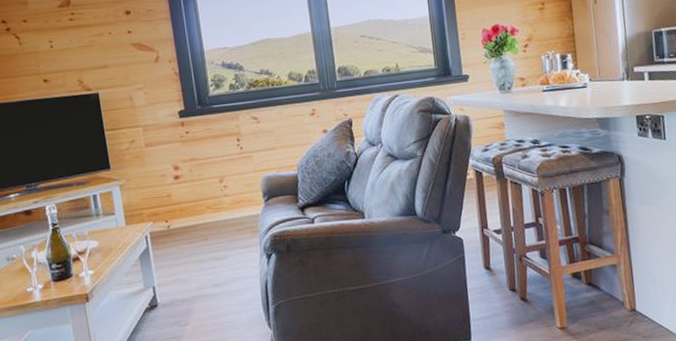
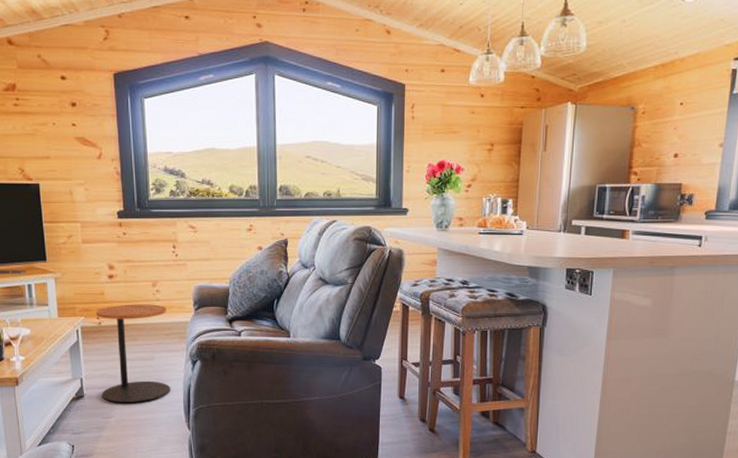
side table: none [164,200,247,309] -> present [95,304,170,404]

